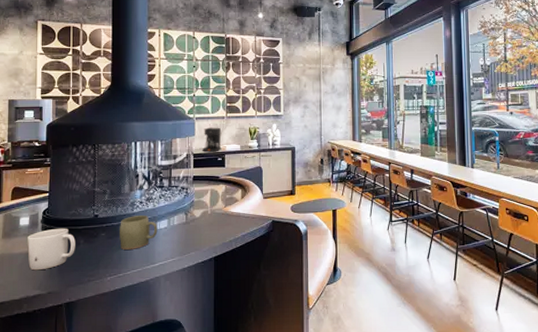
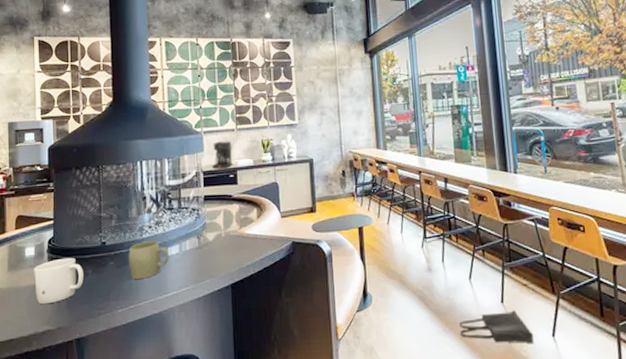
tote bag: none [417,287,480,317] -> present [459,310,534,344]

